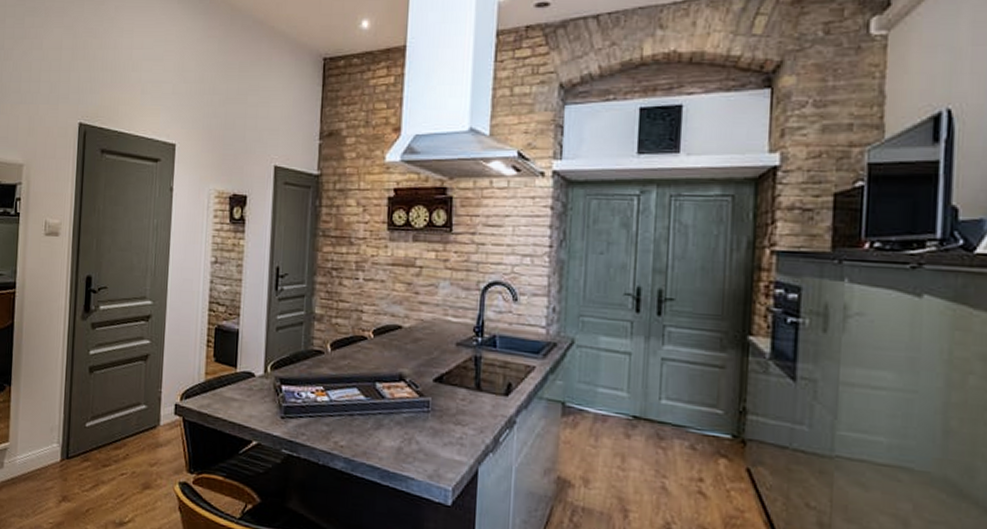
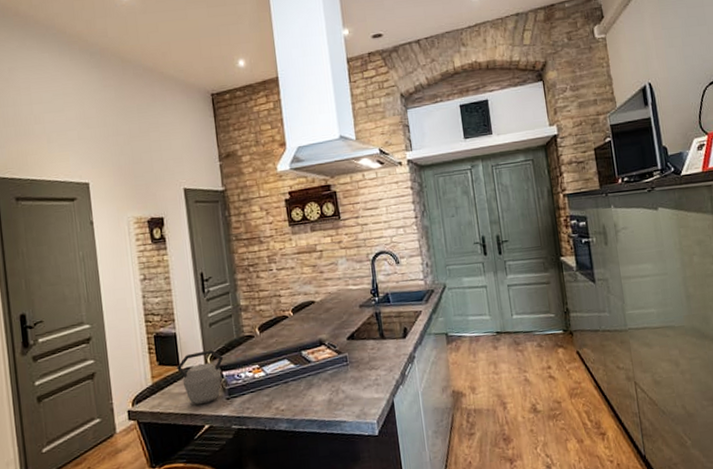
kettle: none [233,356,286,417] -> present [177,349,224,405]

